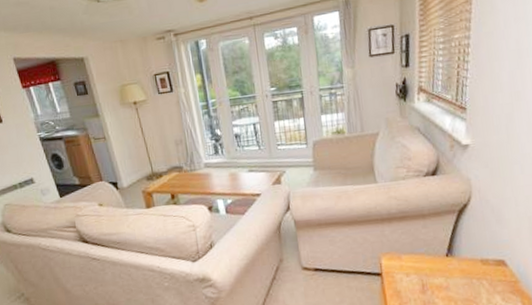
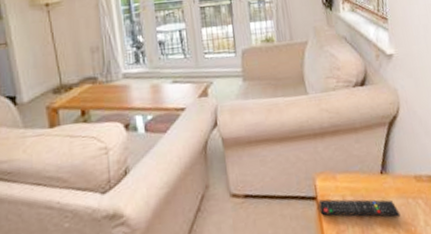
remote control: none [383,275,463,294] -> present [318,199,400,217]

